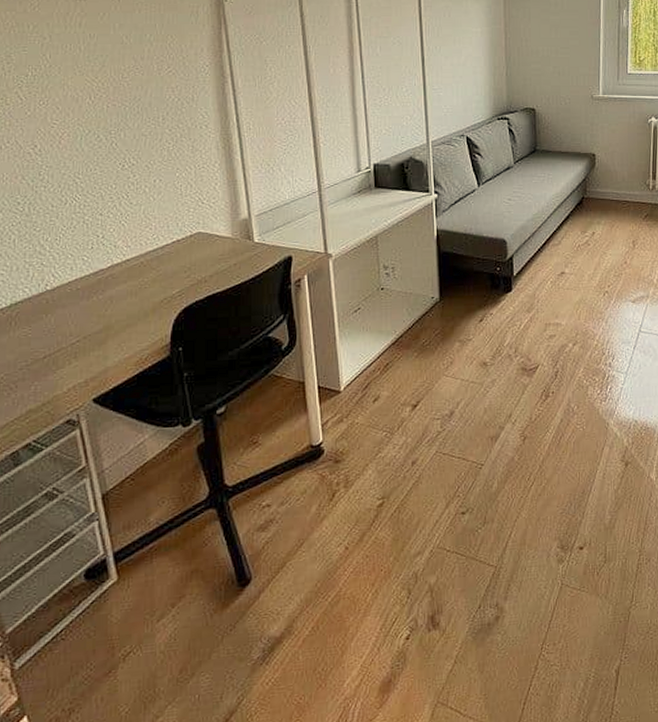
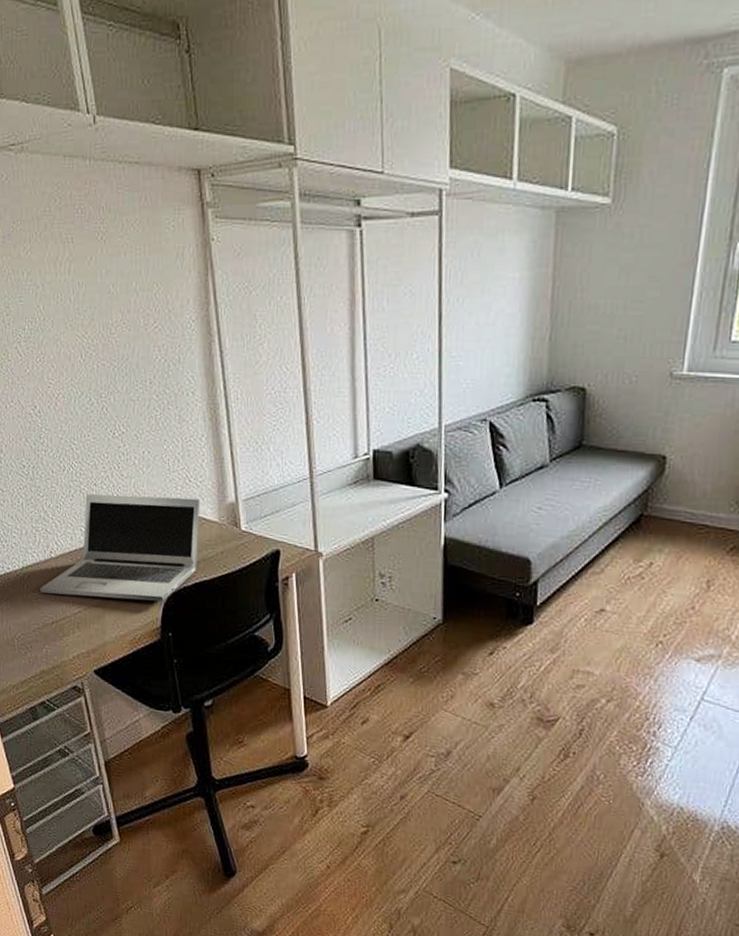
laptop: none [30,218,213,328] -> present [39,494,201,602]

